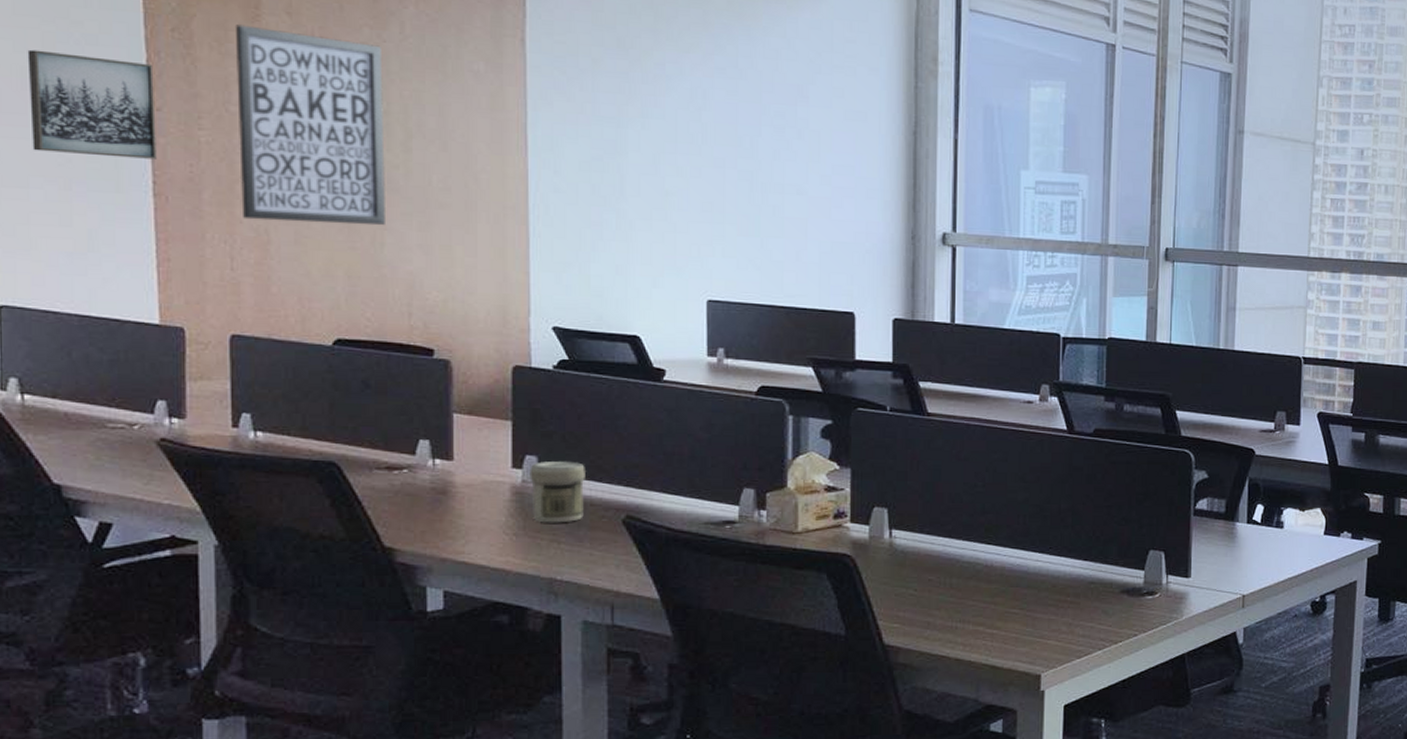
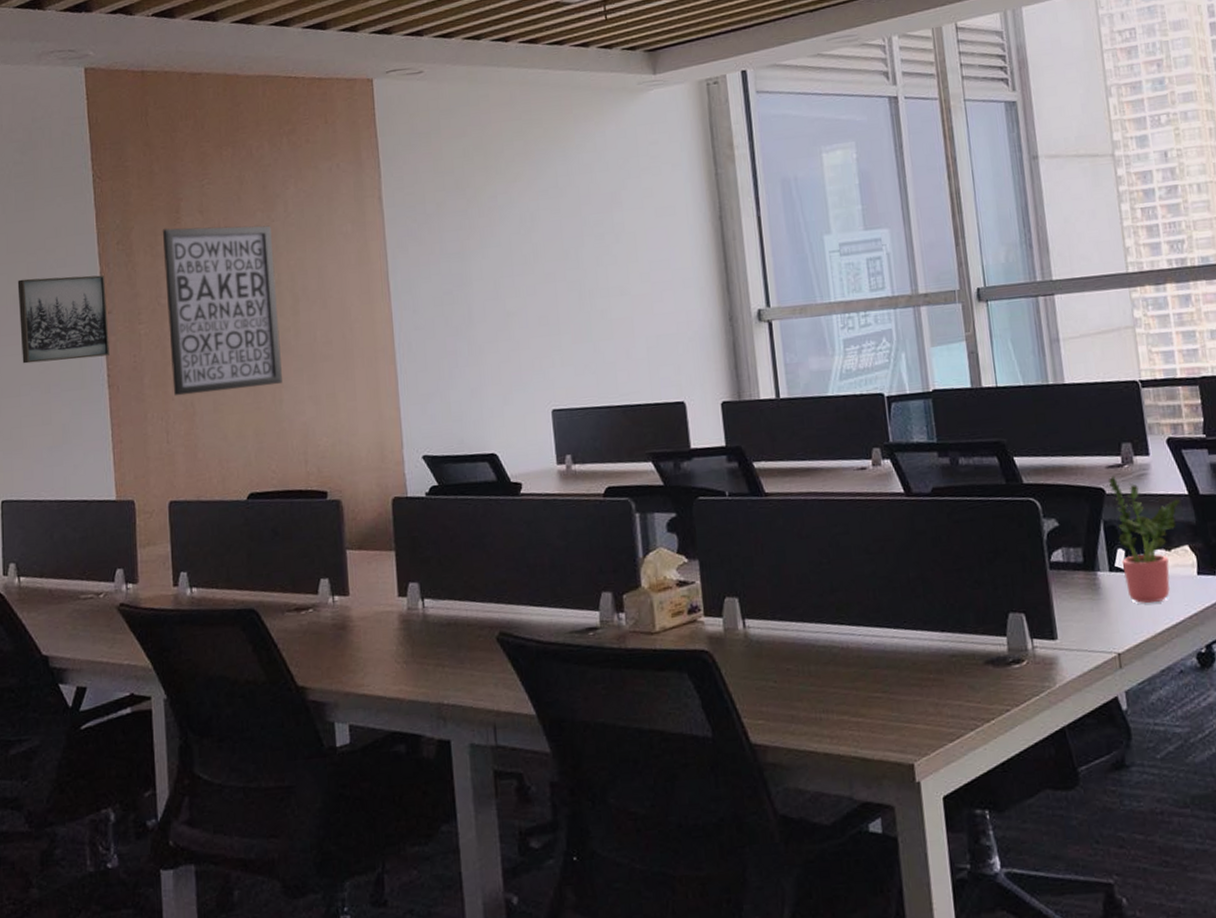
jar: present [529,460,585,523] -> none [413,584,462,648]
potted plant: none [1259,439,1320,555] -> present [1109,475,1180,604]

